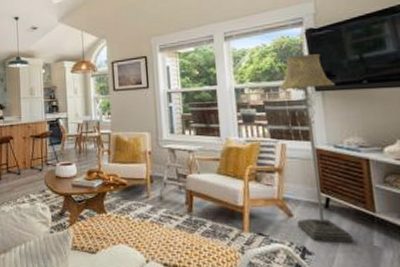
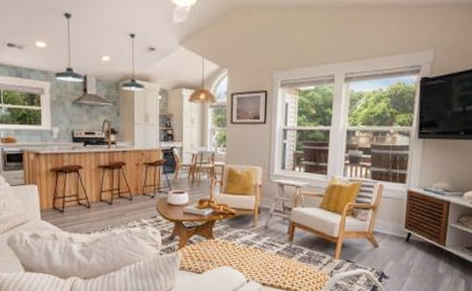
floor lamp: present [278,54,354,243] -> none [380,103,436,270]

